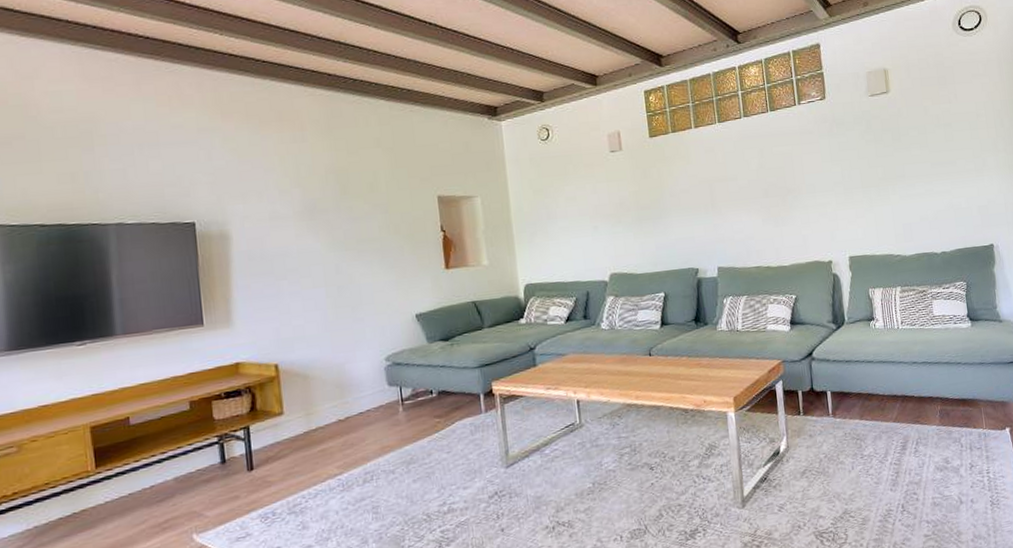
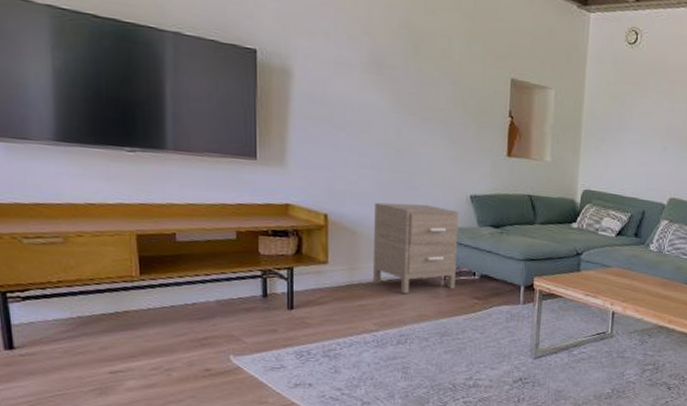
nightstand: none [323,332,414,428] -> present [372,202,459,293]

